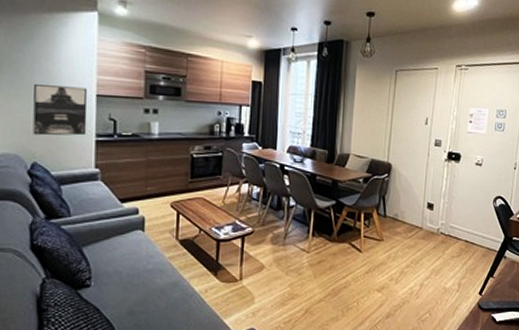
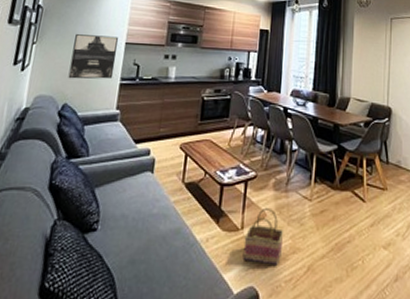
basket: none [242,260,283,310] -> present [242,207,284,265]

